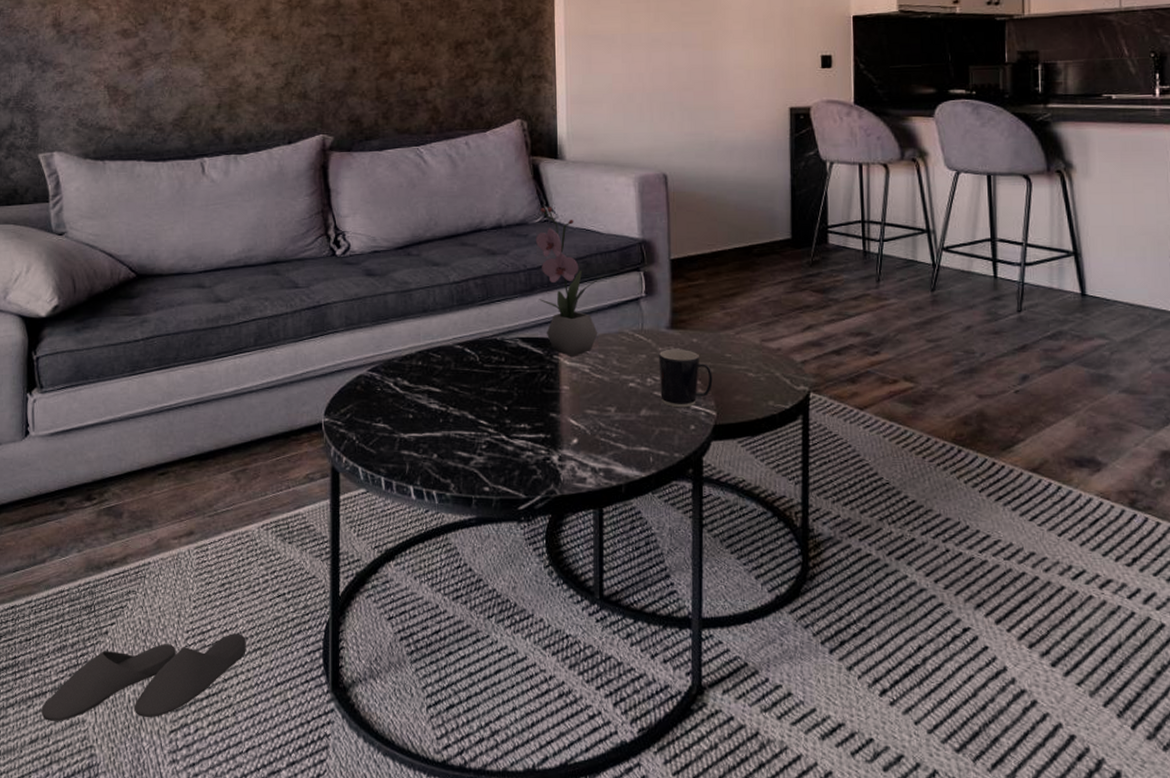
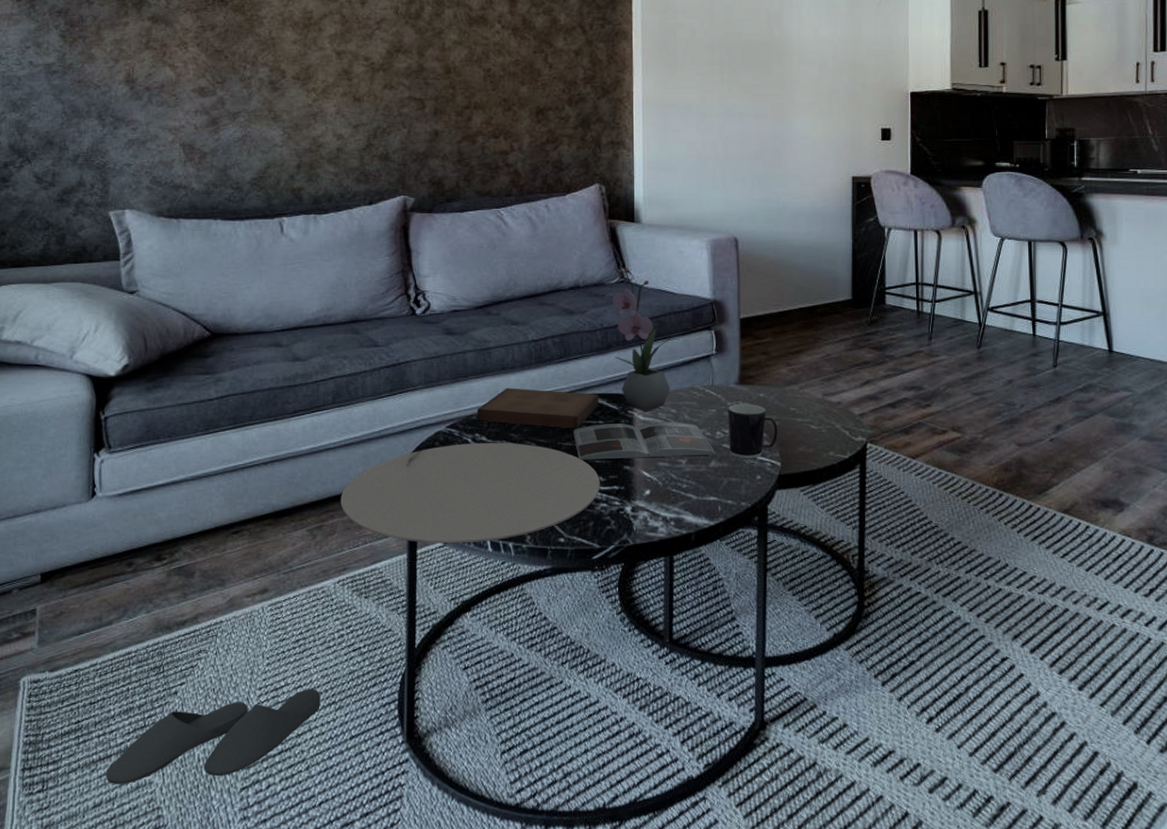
decorative tray: none [263,386,526,490] -> present [340,442,600,544]
book: none [398,331,524,374] -> present [476,388,599,429]
magazine: none [496,367,648,406] -> present [572,422,717,460]

